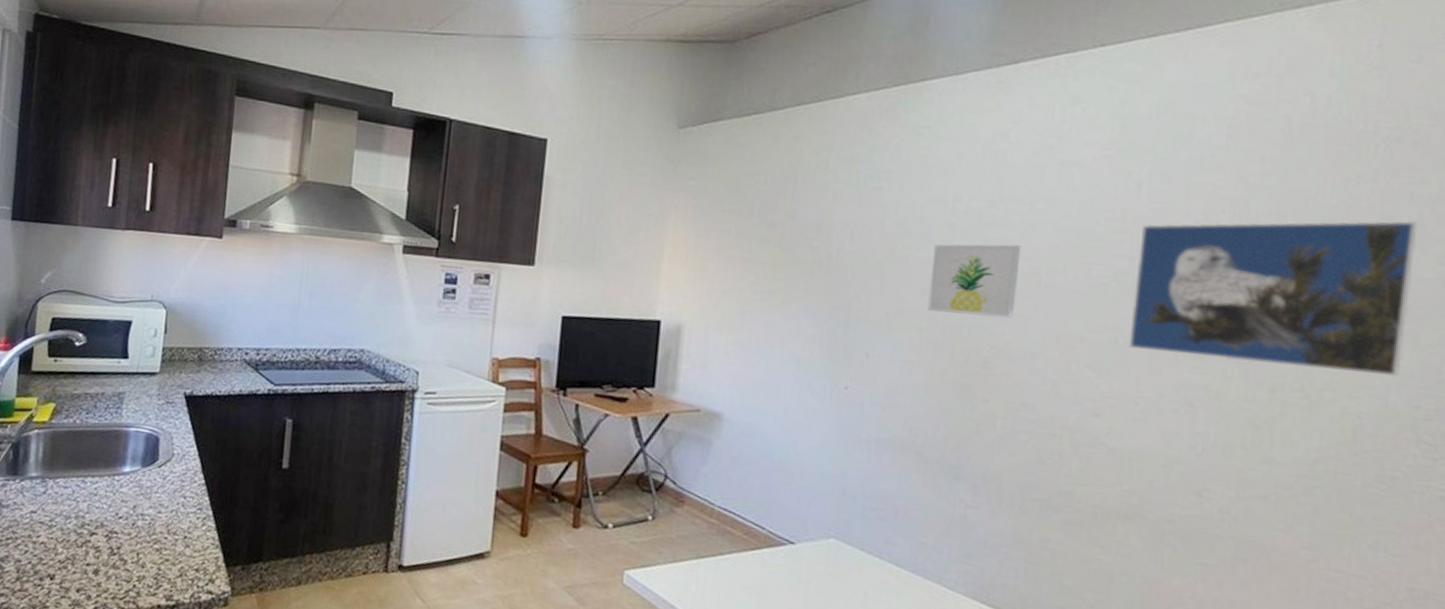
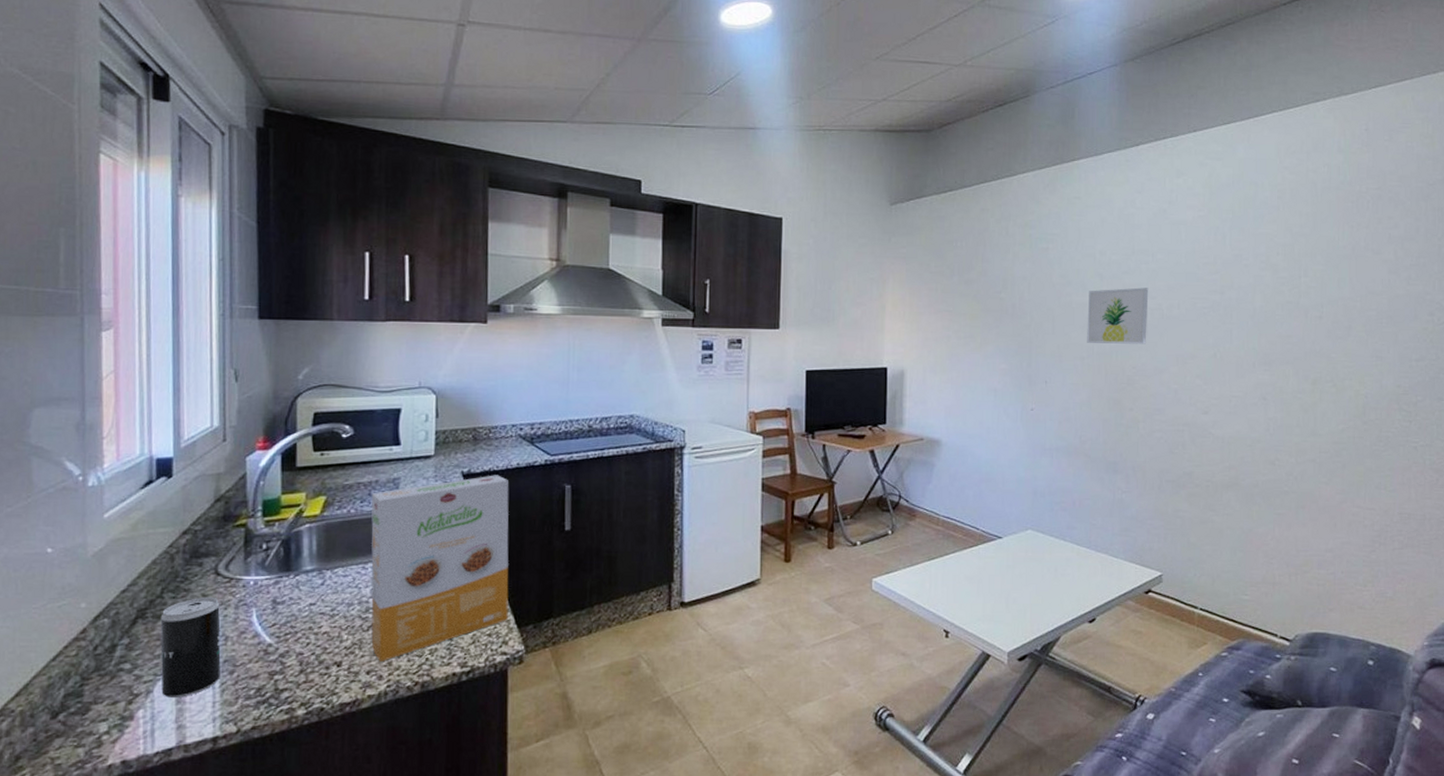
cereal box: none [84,399,230,582] -> present [371,475,509,663]
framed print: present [1128,220,1418,377] -> none [1223,255,1394,366]

